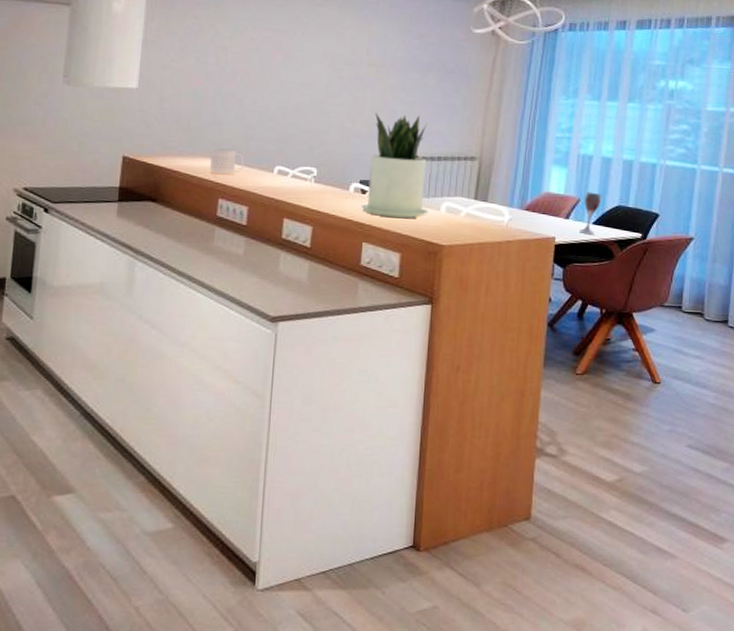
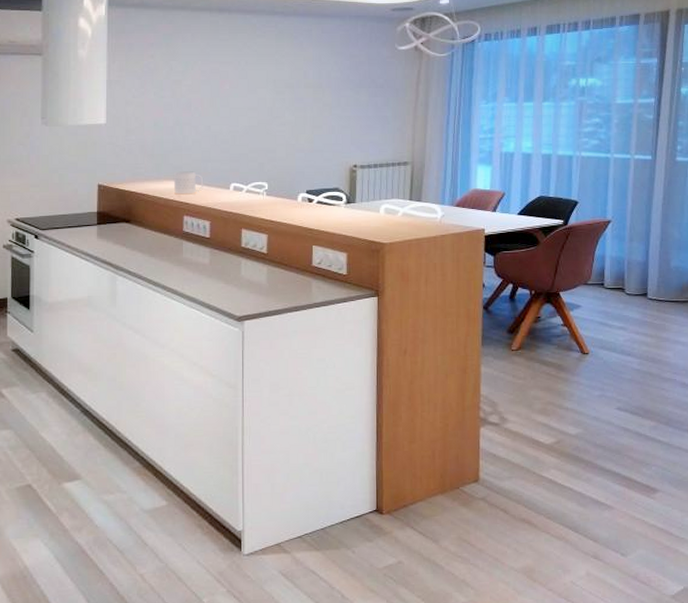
planter: present [361,112,429,219] -> none [309,128,369,222]
cup: present [580,192,602,235] -> none [506,186,525,225]

